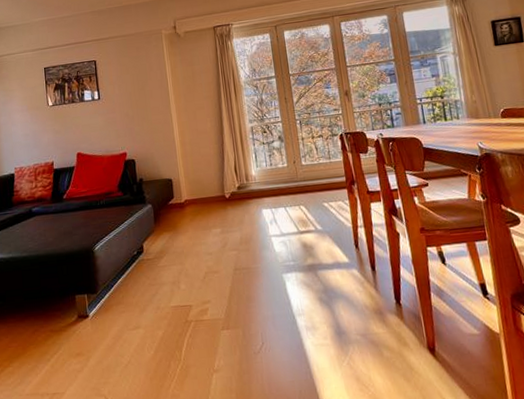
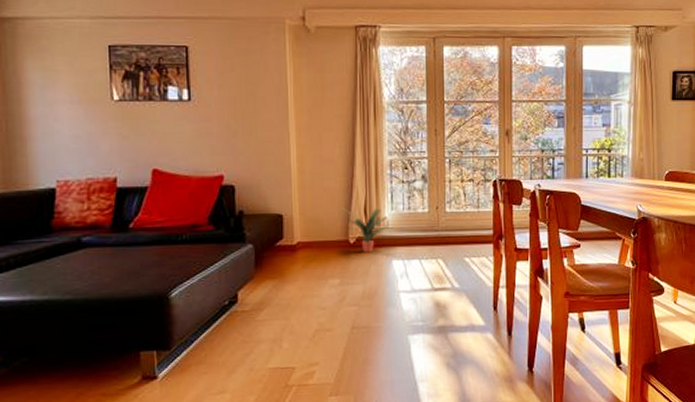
potted plant: none [215,167,256,204] -> present [340,207,389,252]

